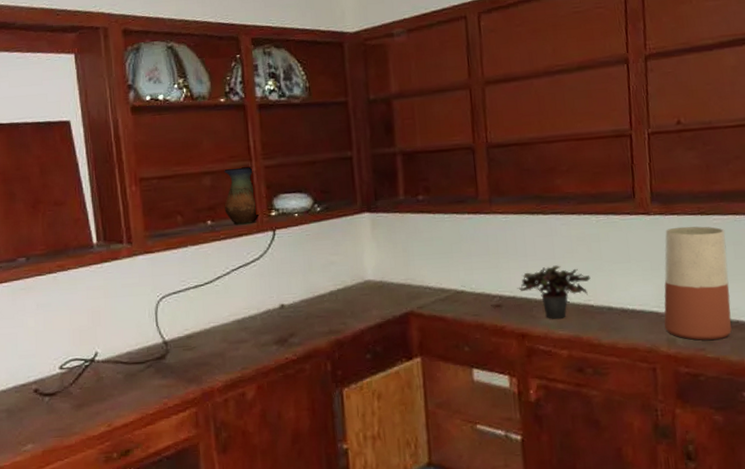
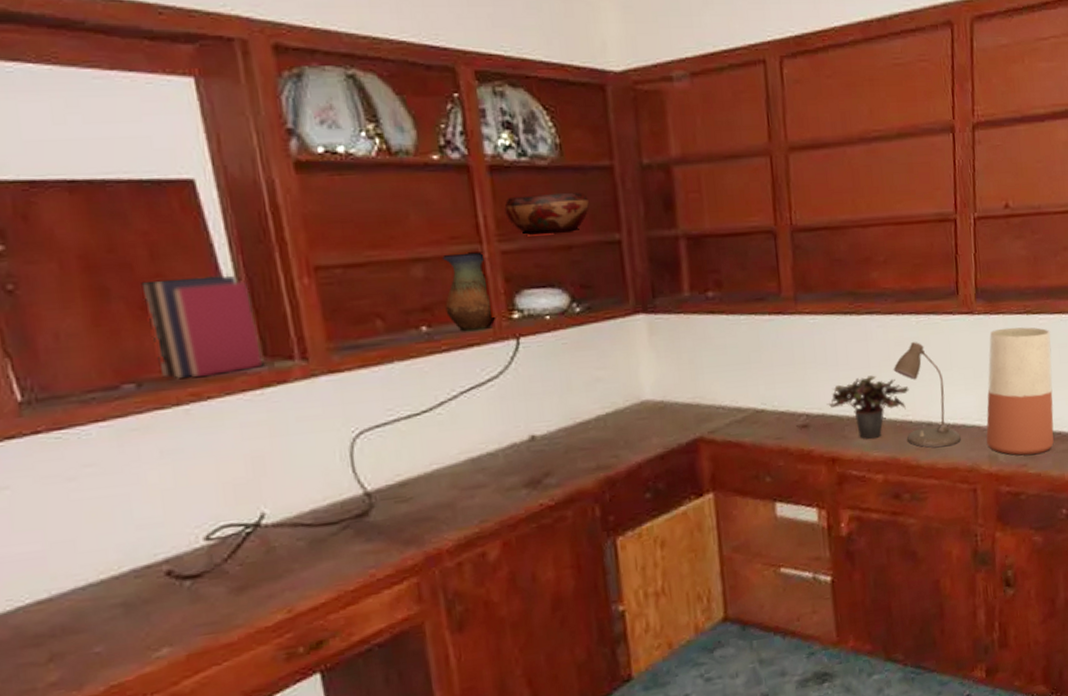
books: none [34,184,103,256] -> present [141,275,262,380]
decorative bowl: none [269,121,329,155] -> present [505,191,589,236]
desk lamp: none [576,237,640,330] -> present [893,341,961,448]

